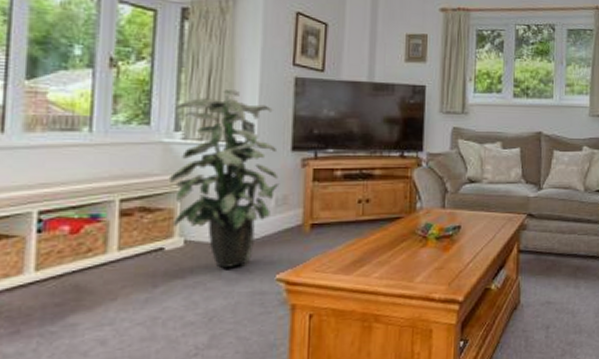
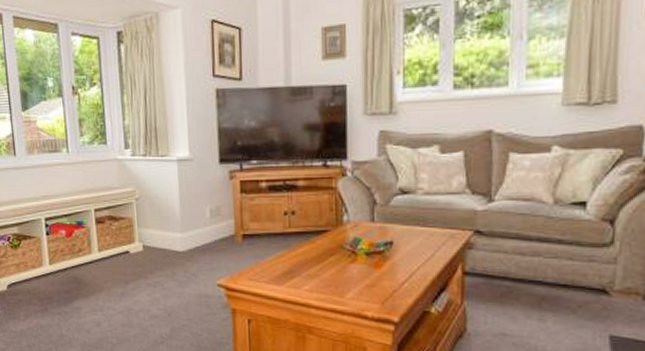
indoor plant: present [168,90,280,269] -> none [124,107,212,272]

